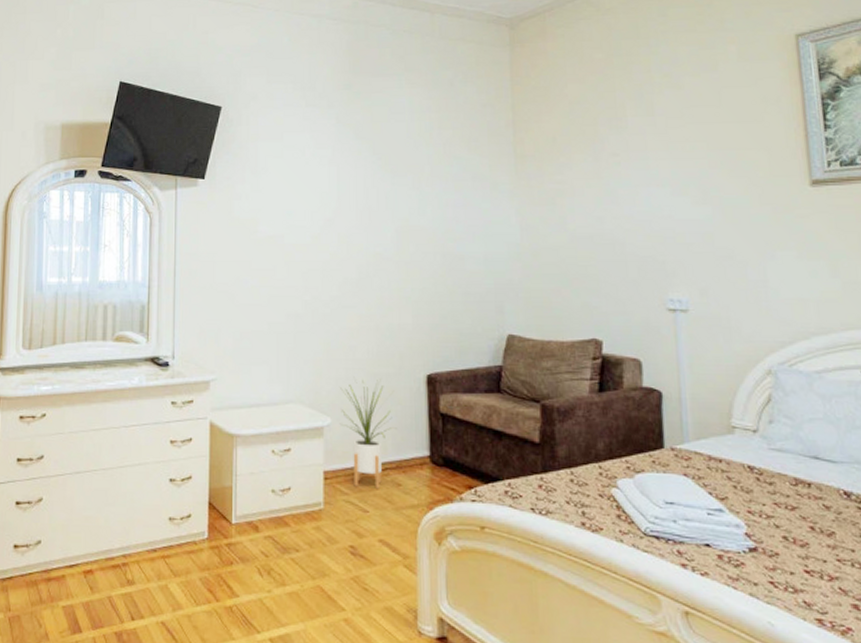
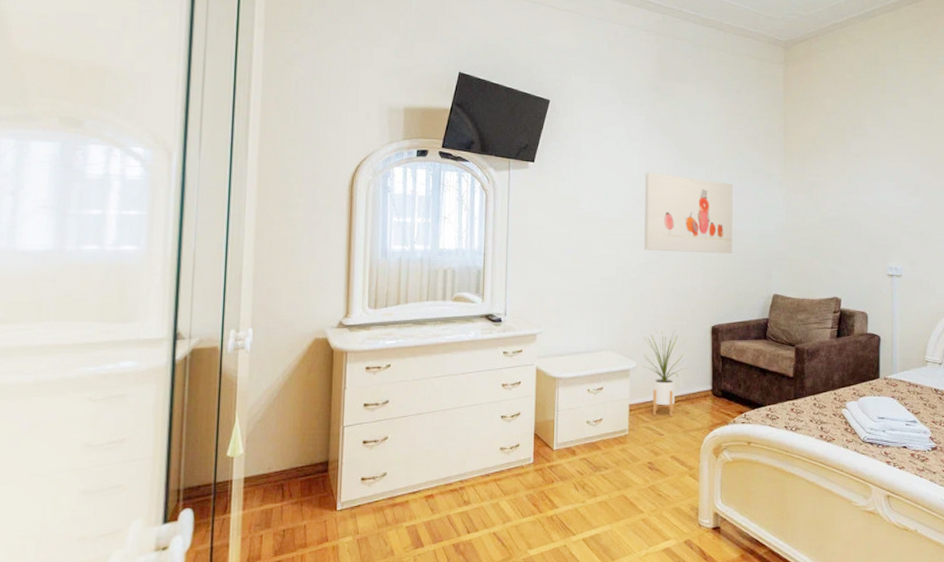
wall art: none [337,186,451,283] -> present [643,172,733,254]

